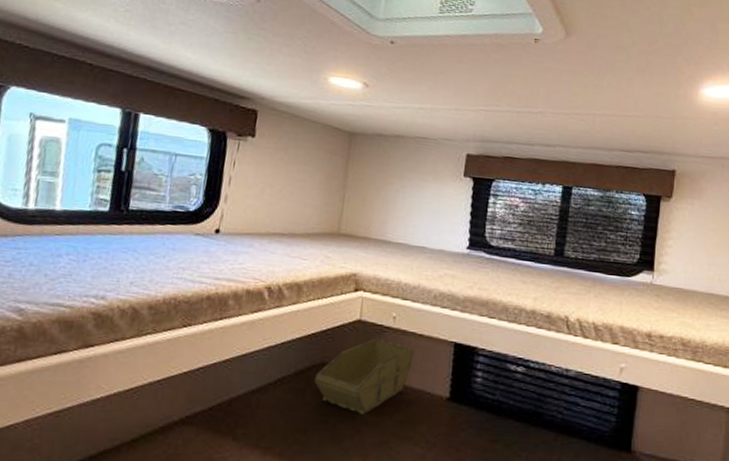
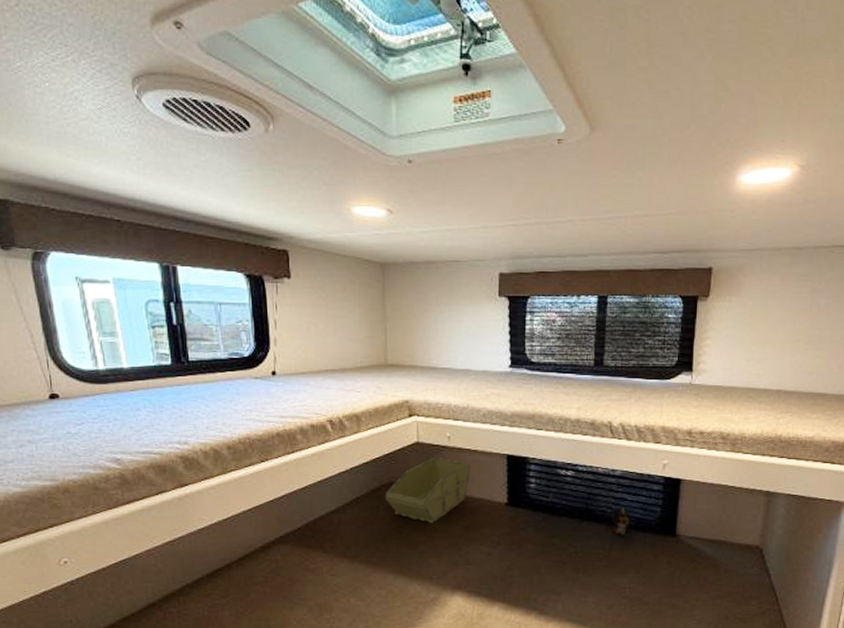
plush toy: none [560,413,587,446] -> present [610,507,634,535]

